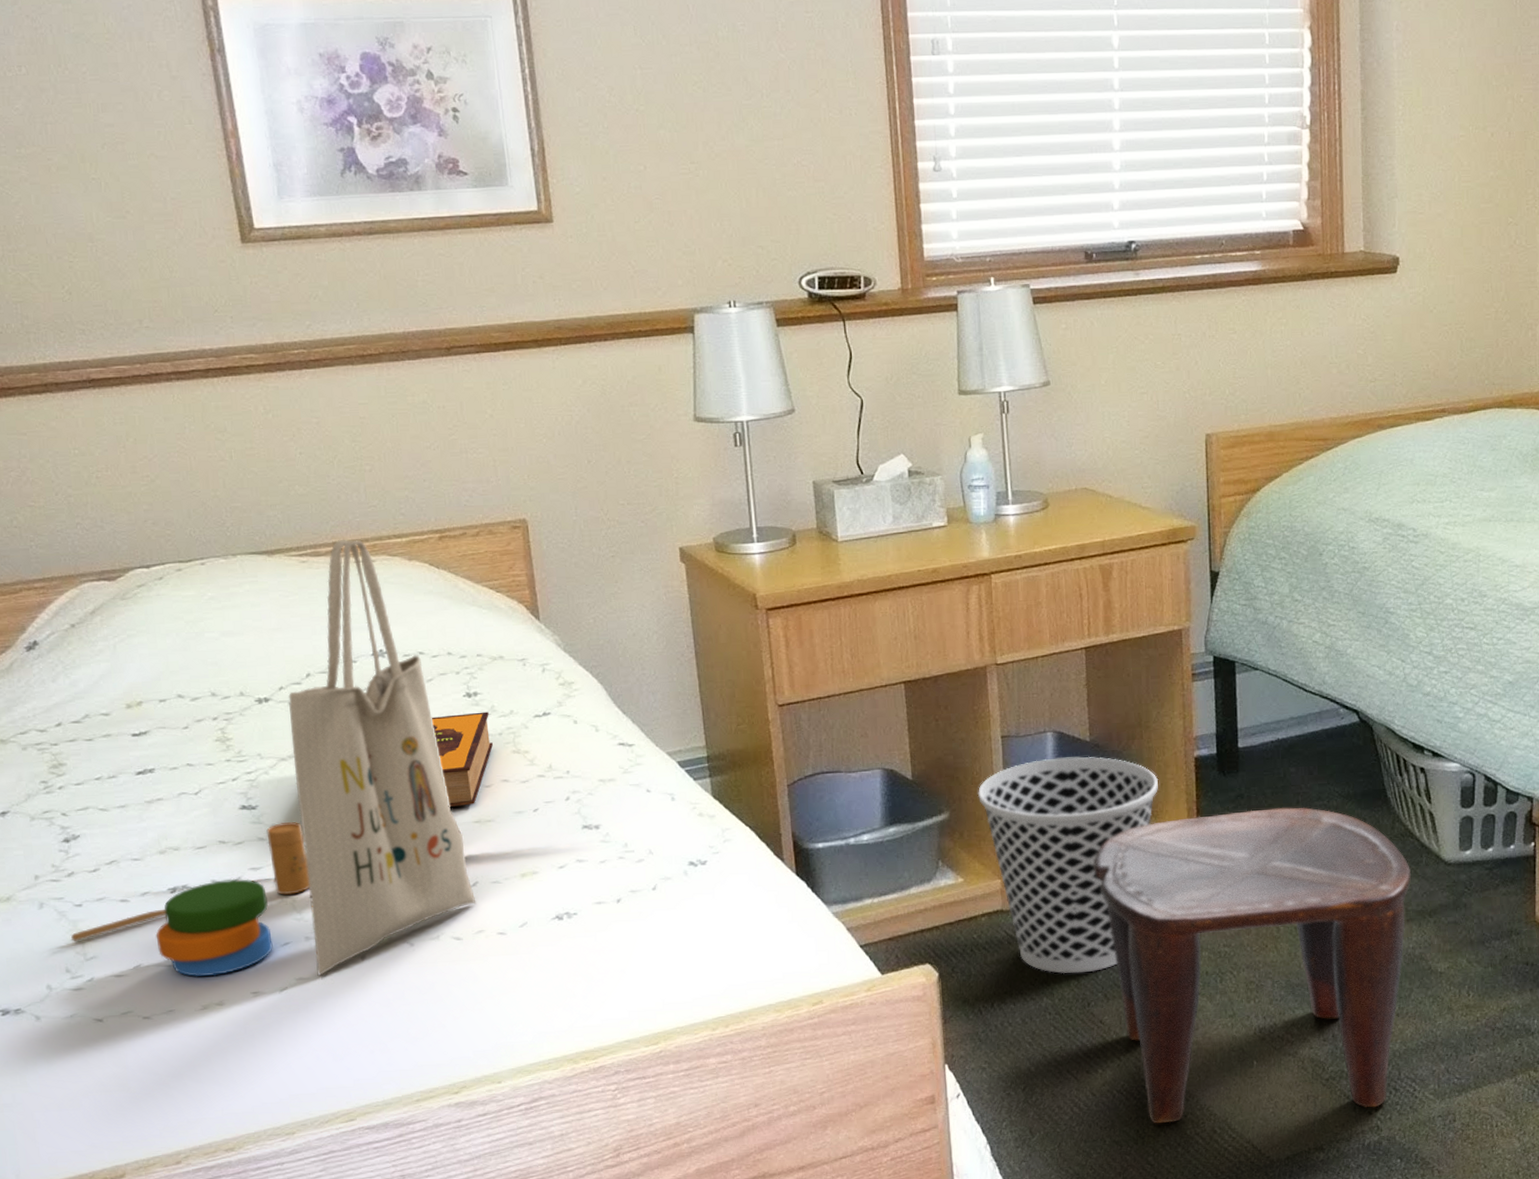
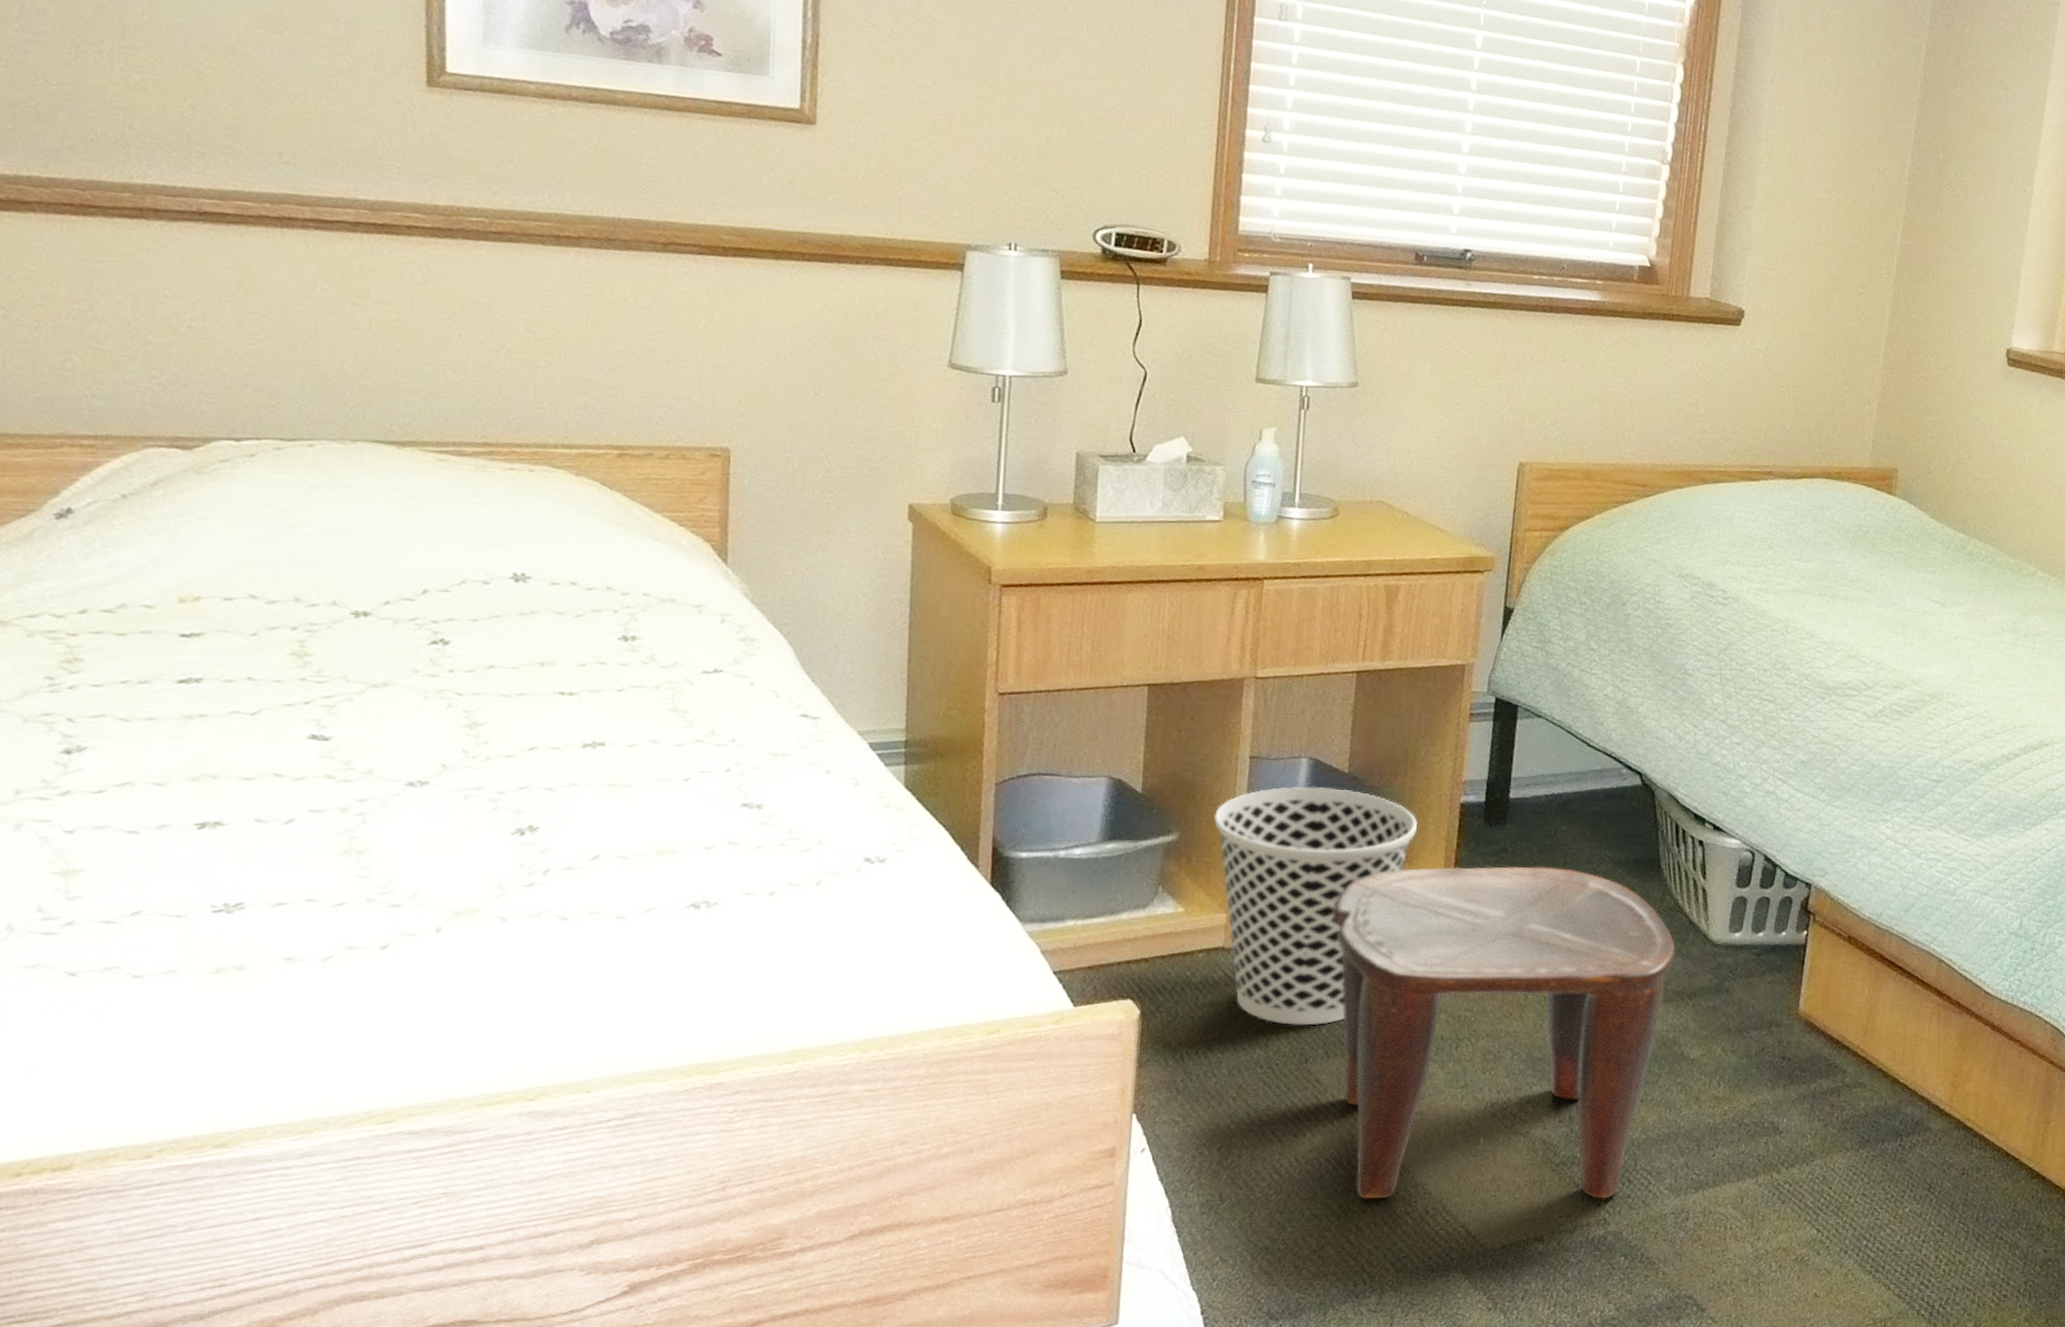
tote bag: present [71,539,476,977] -> none [52,440,595,946]
hardback book: present [431,712,493,807] -> none [573,658,647,765]

